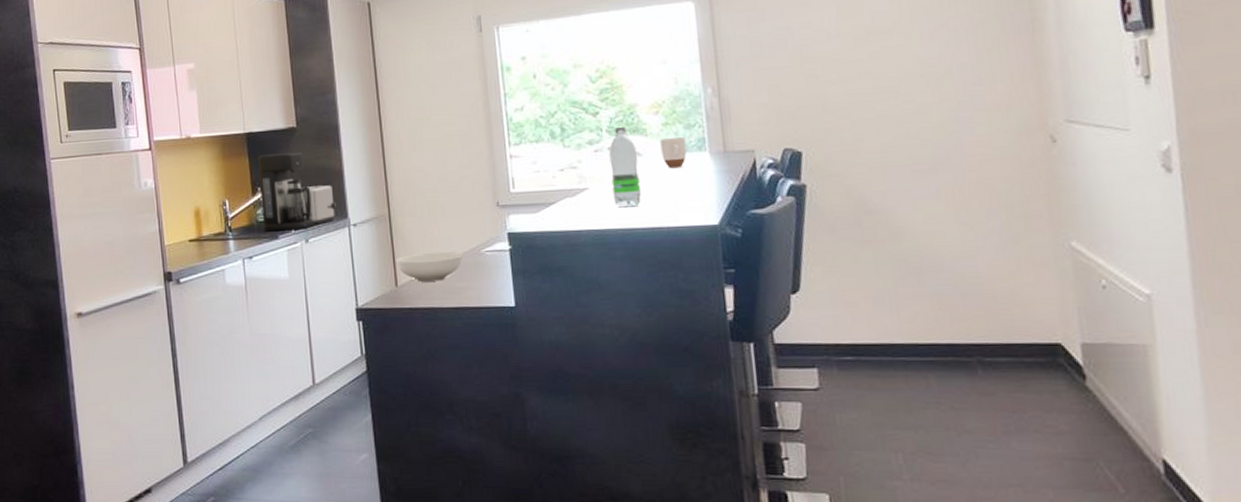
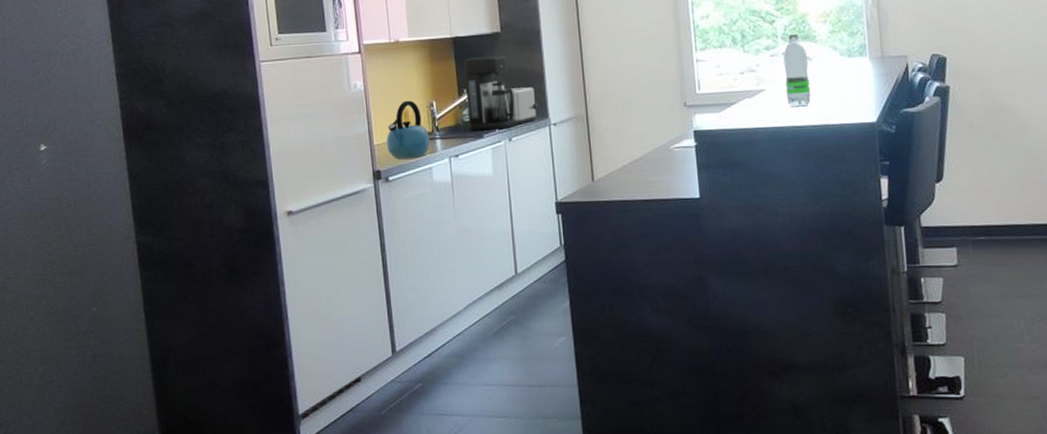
kettle: none [177,199,223,261] -> present [386,100,431,160]
bowl: present [396,251,463,282] -> none [593,148,653,177]
mug: present [660,137,687,169] -> none [827,44,850,72]

